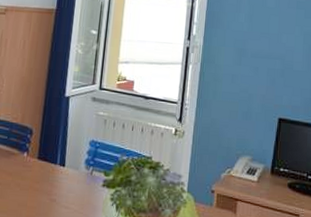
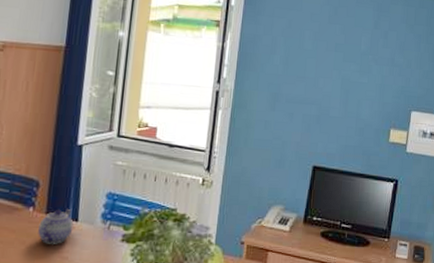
teapot: none [30,155,61,187] -> present [38,209,74,244]

